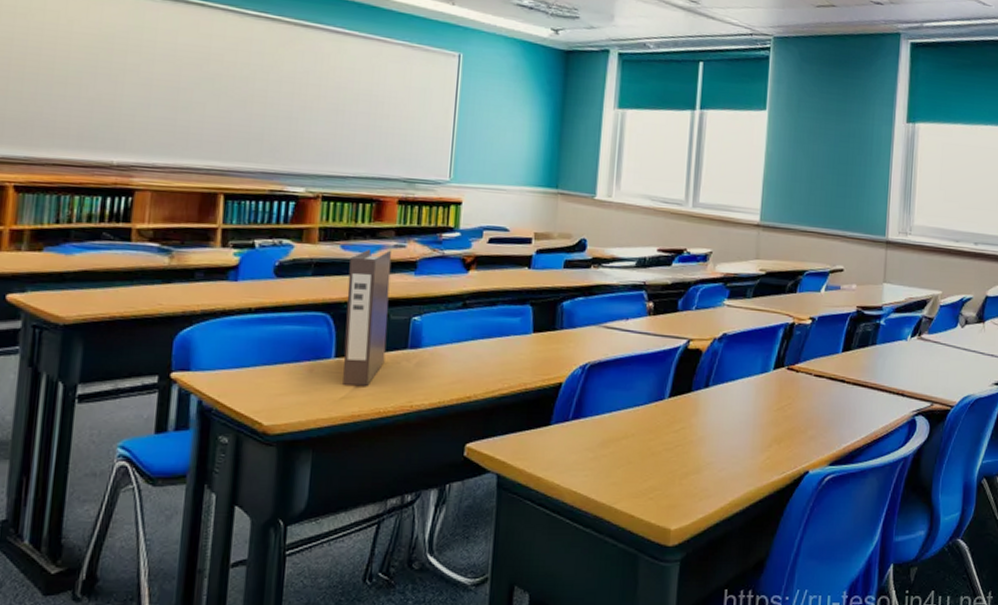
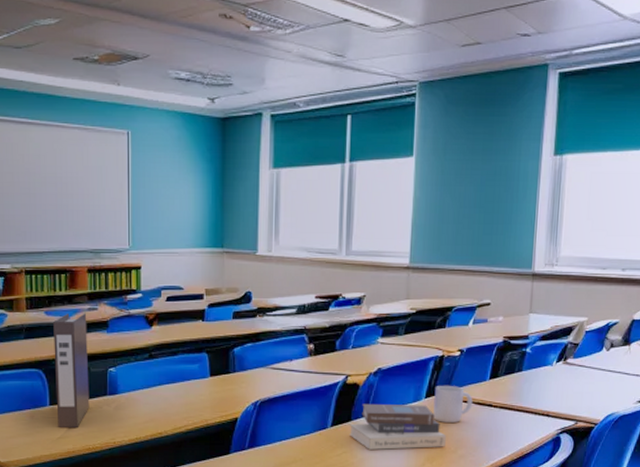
books: none [689,372,797,427] -> present [350,403,447,450]
mug: none [782,355,825,399] -> present [433,385,473,423]

